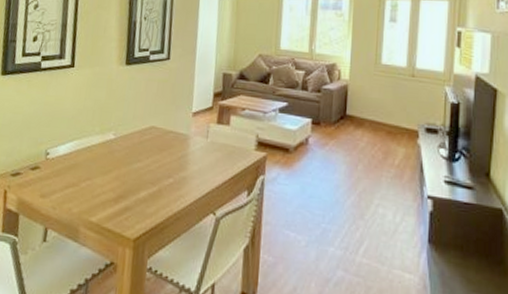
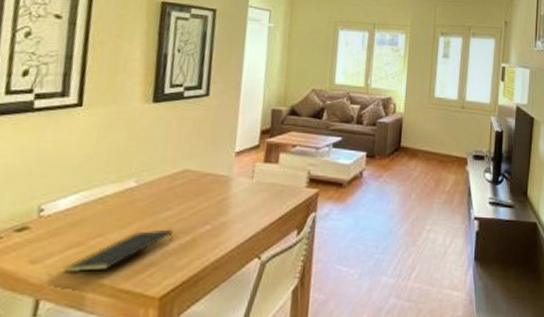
notepad: none [63,179,143,210] -> present [63,229,173,273]

